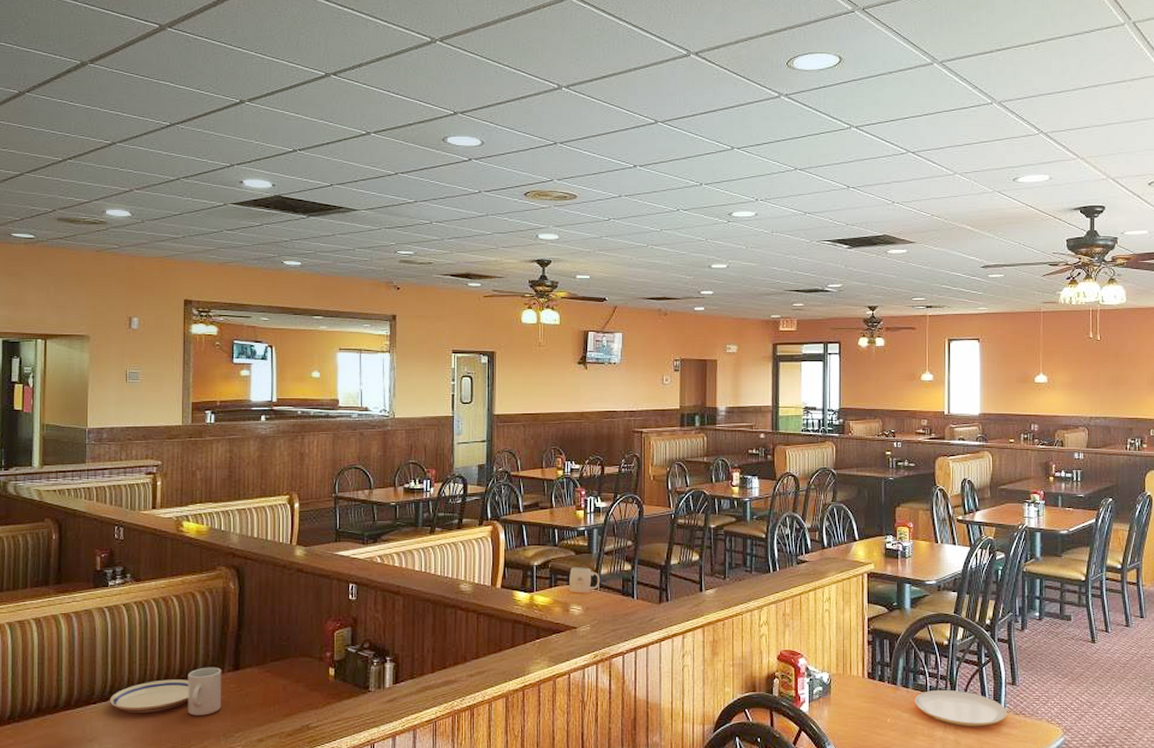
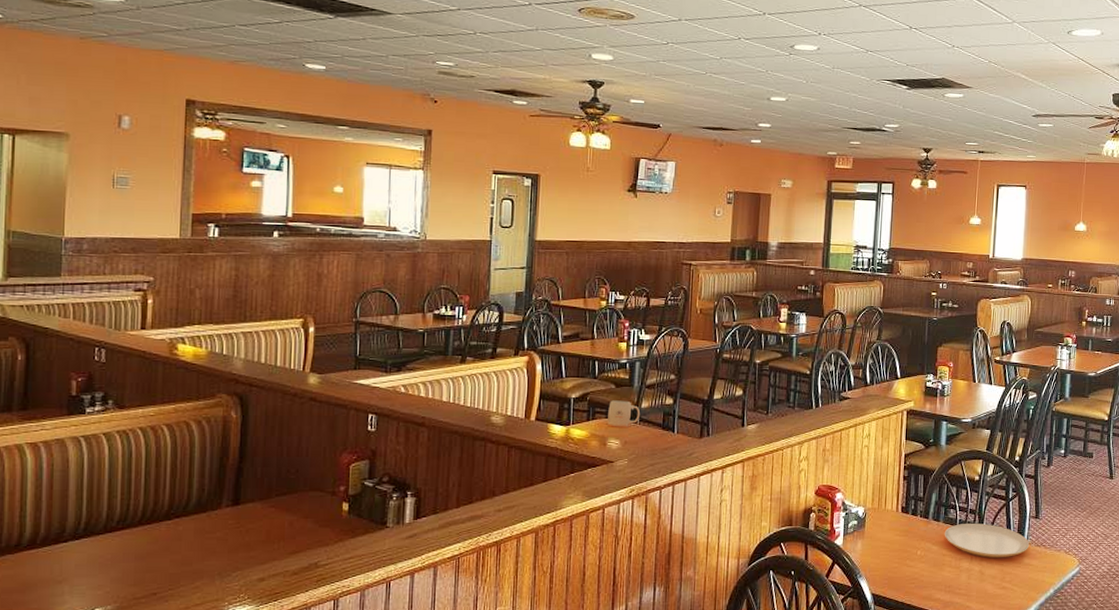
plate: present [109,679,189,714] -> none [83,515,180,553]
cup: present [187,667,222,716] -> none [177,502,219,554]

